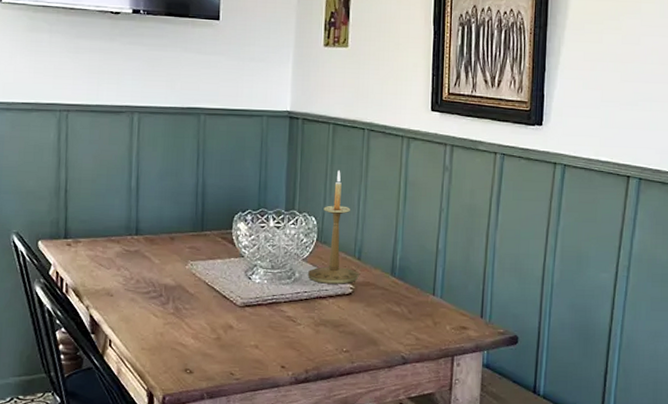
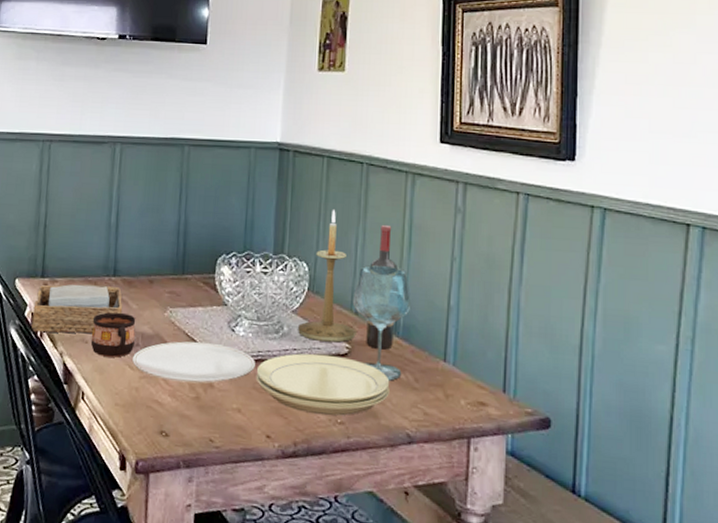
napkin holder: none [56,243,146,289] -> present [31,284,123,334]
cup: none [116,267,159,308] -> present [90,312,136,358]
plate: none [157,289,270,326] -> present [133,341,255,384]
plate: none [271,294,388,346] -> present [256,353,390,416]
wine glass: none [355,217,406,314] -> present [352,265,412,381]
wine bottle: none [367,182,394,288] -> present [366,224,398,350]

